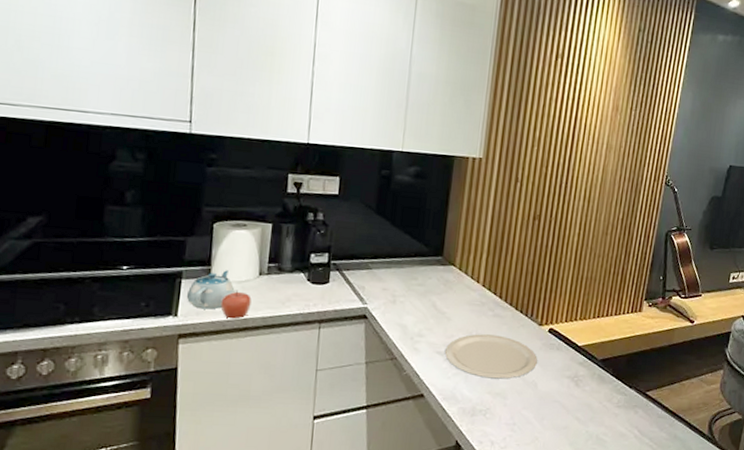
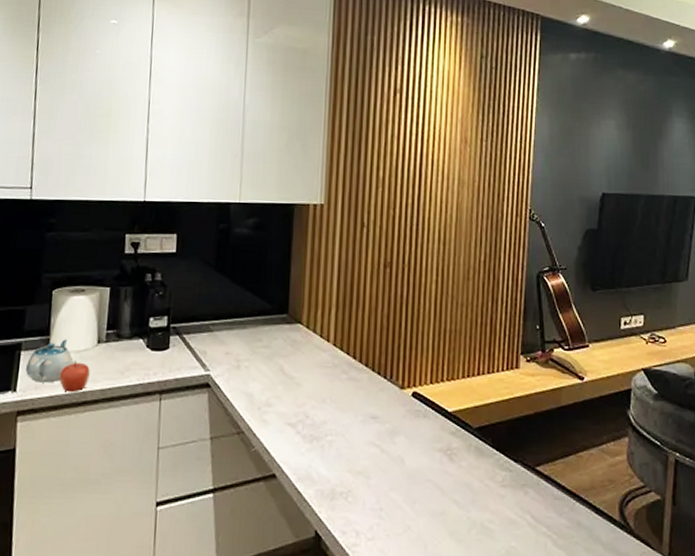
plate: present [445,334,537,379] -> none [297,401,402,454]

